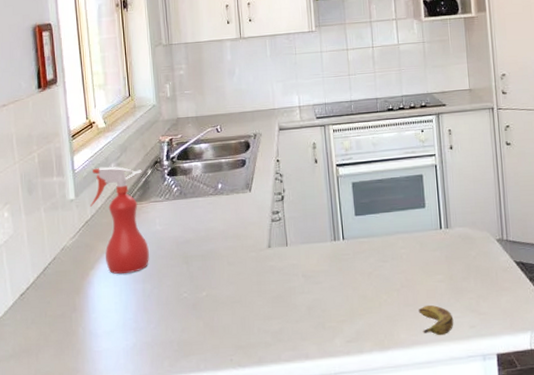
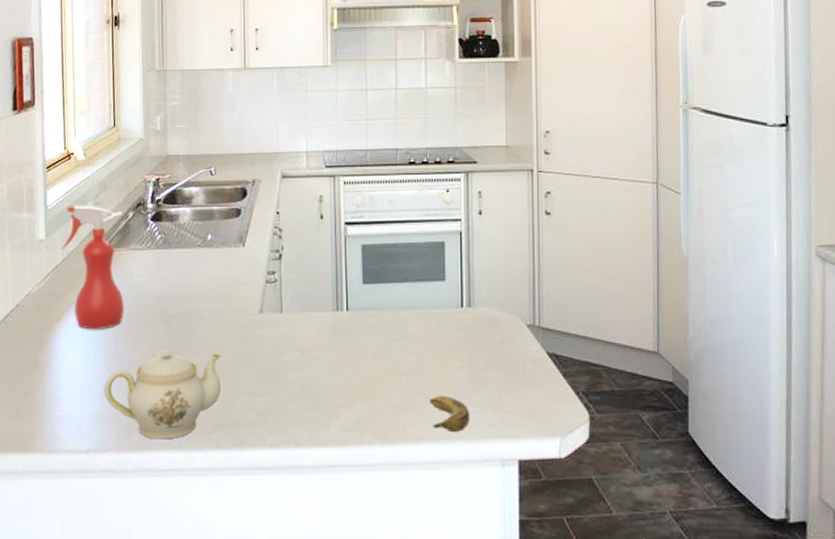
teapot: none [136,286,239,364] -> present [104,350,222,440]

